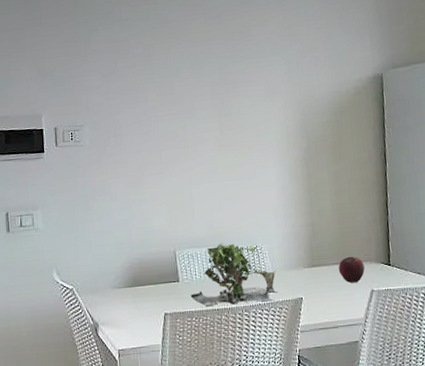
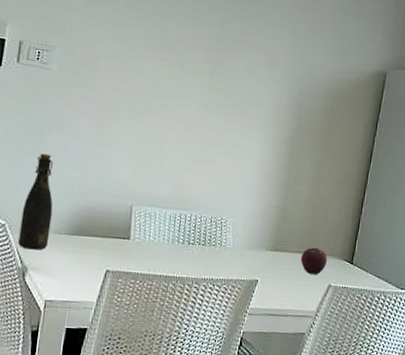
bottle: none [84,219,112,307] -> present [18,153,53,250]
plant: present [190,243,278,307] -> none [139,207,237,278]

